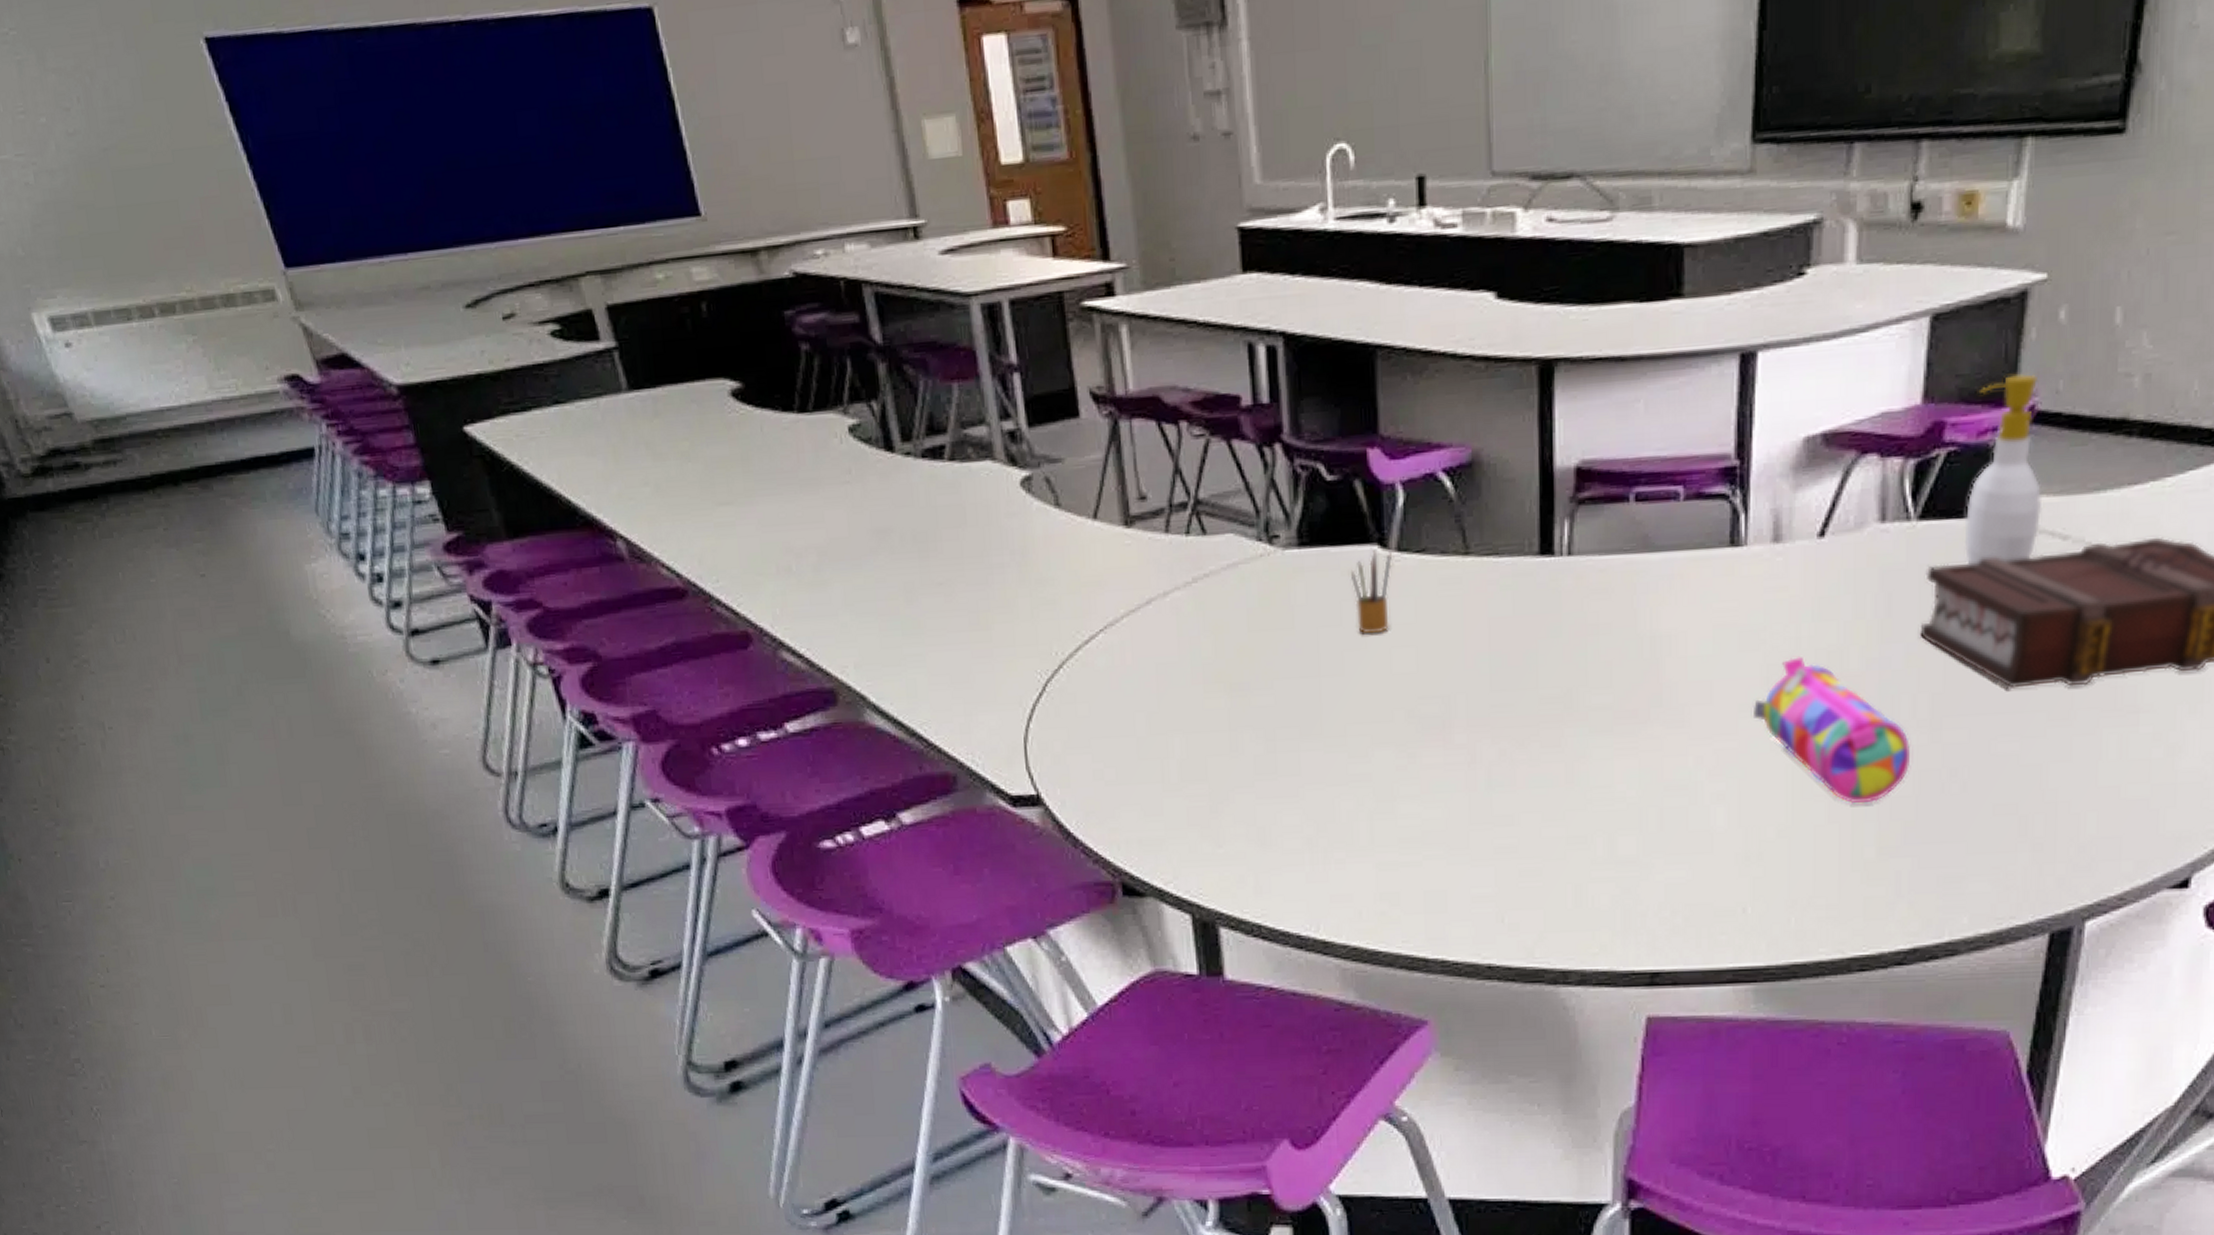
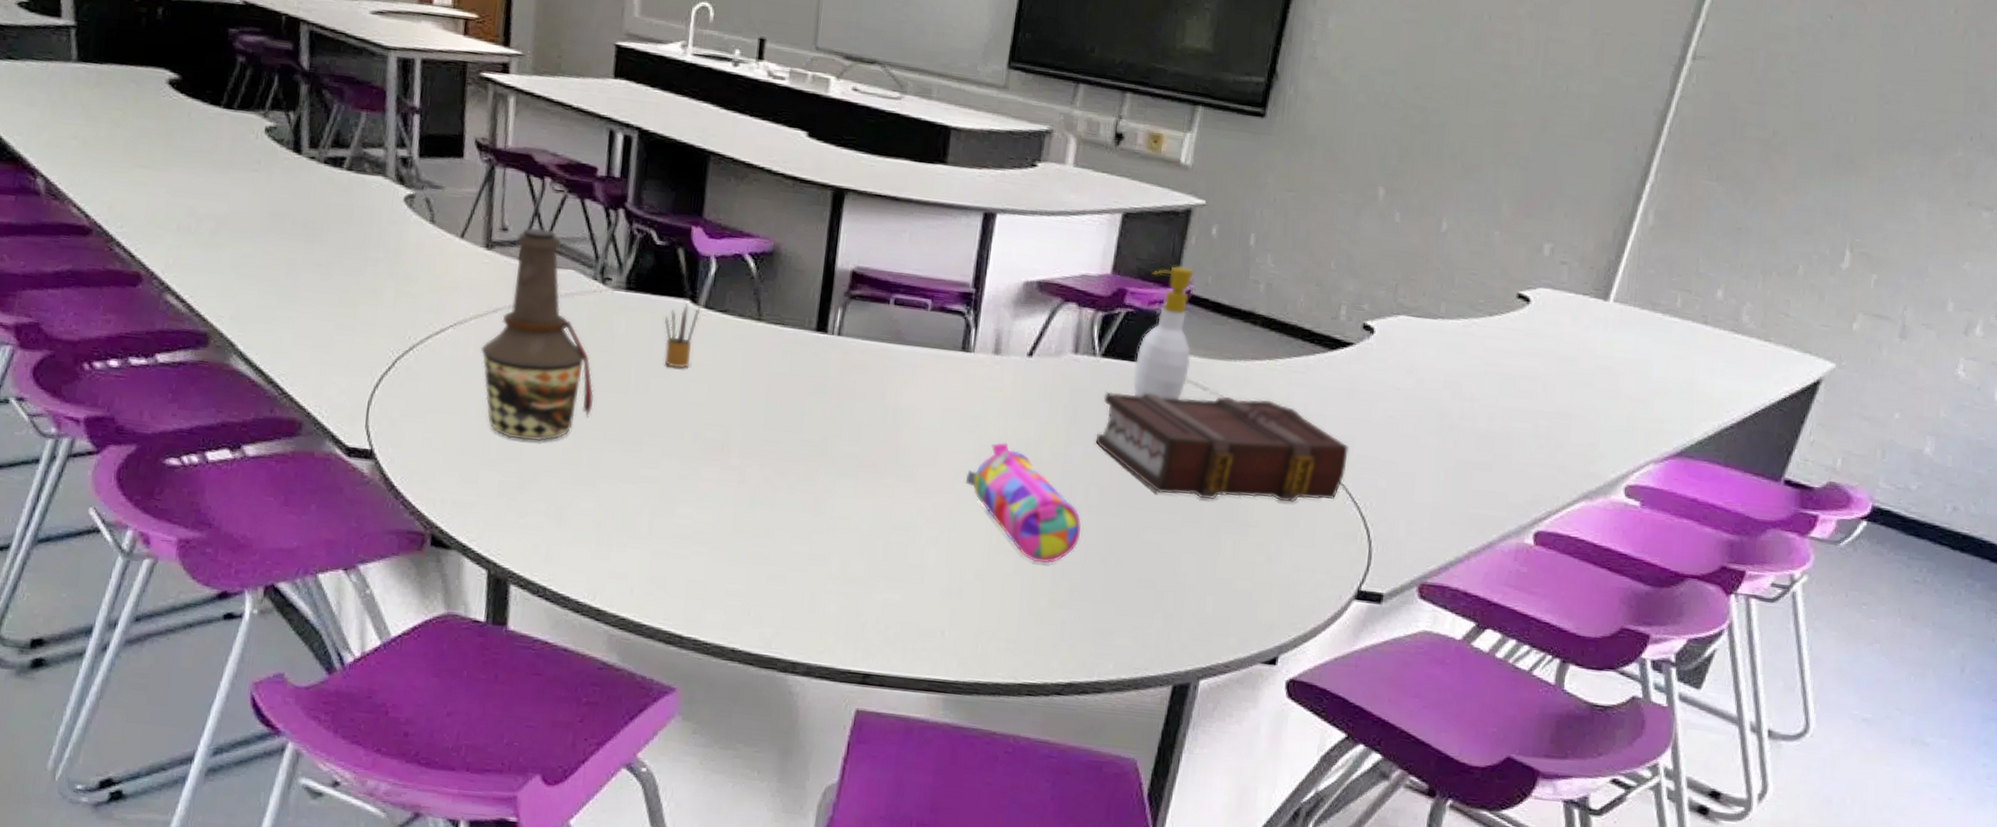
bottle: none [1138,487,1282,755] -> present [480,228,594,442]

